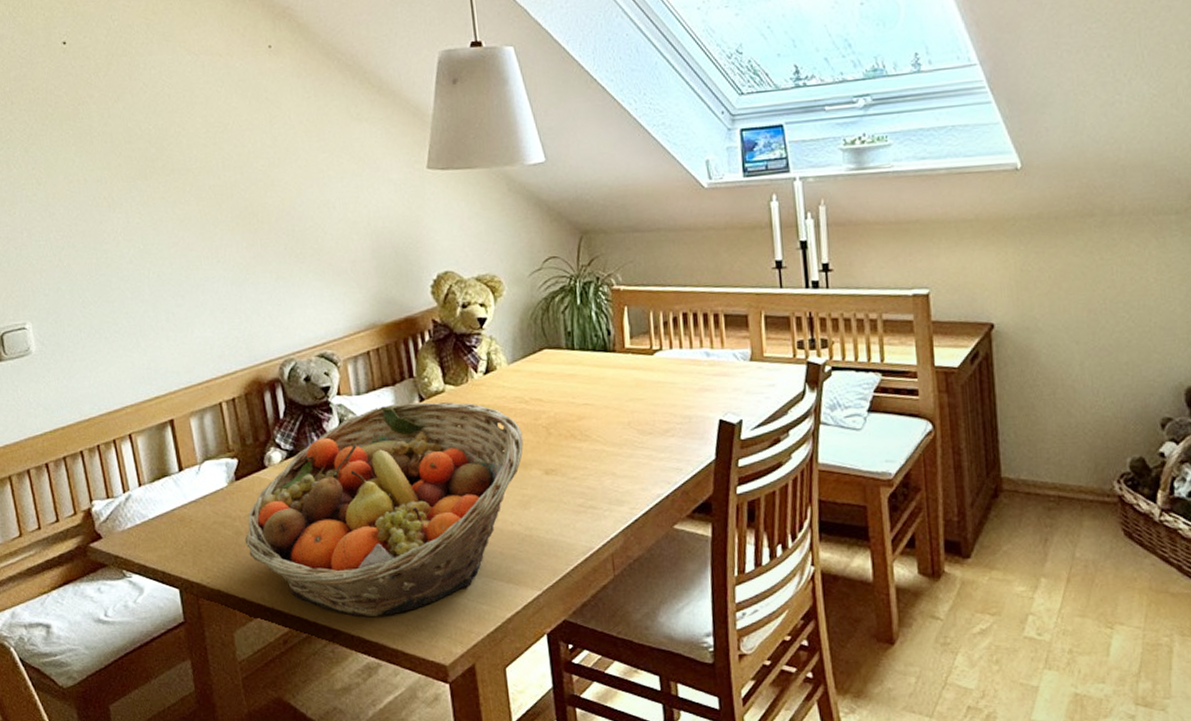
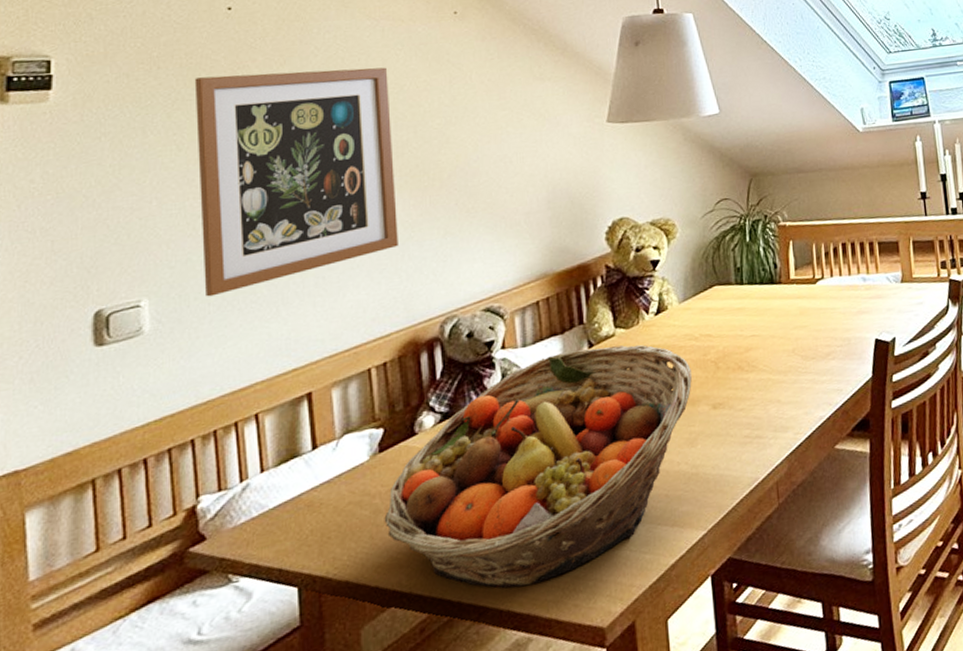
wall art: none [43,105,236,325] -> present [194,67,398,297]

